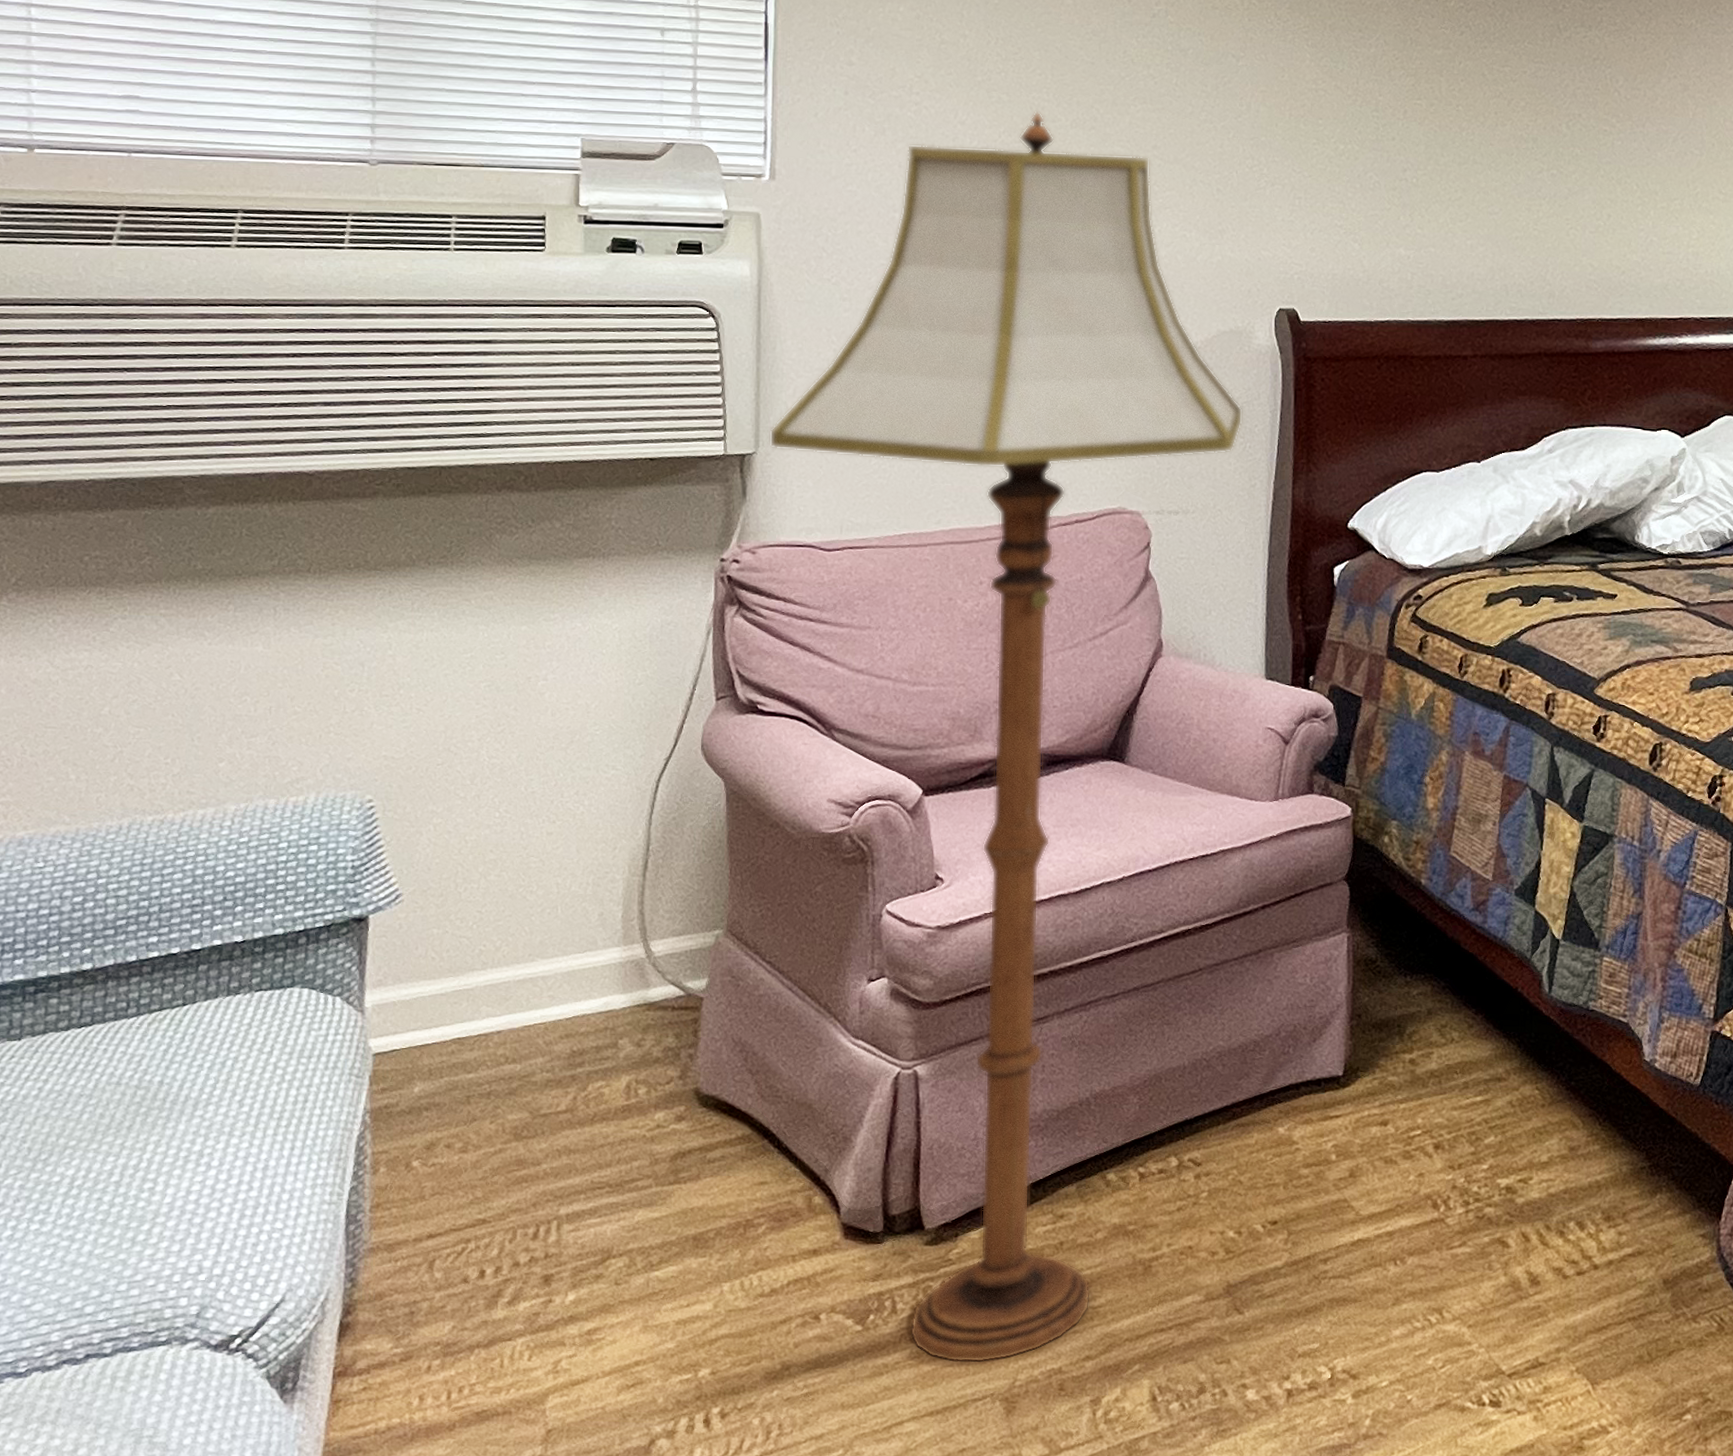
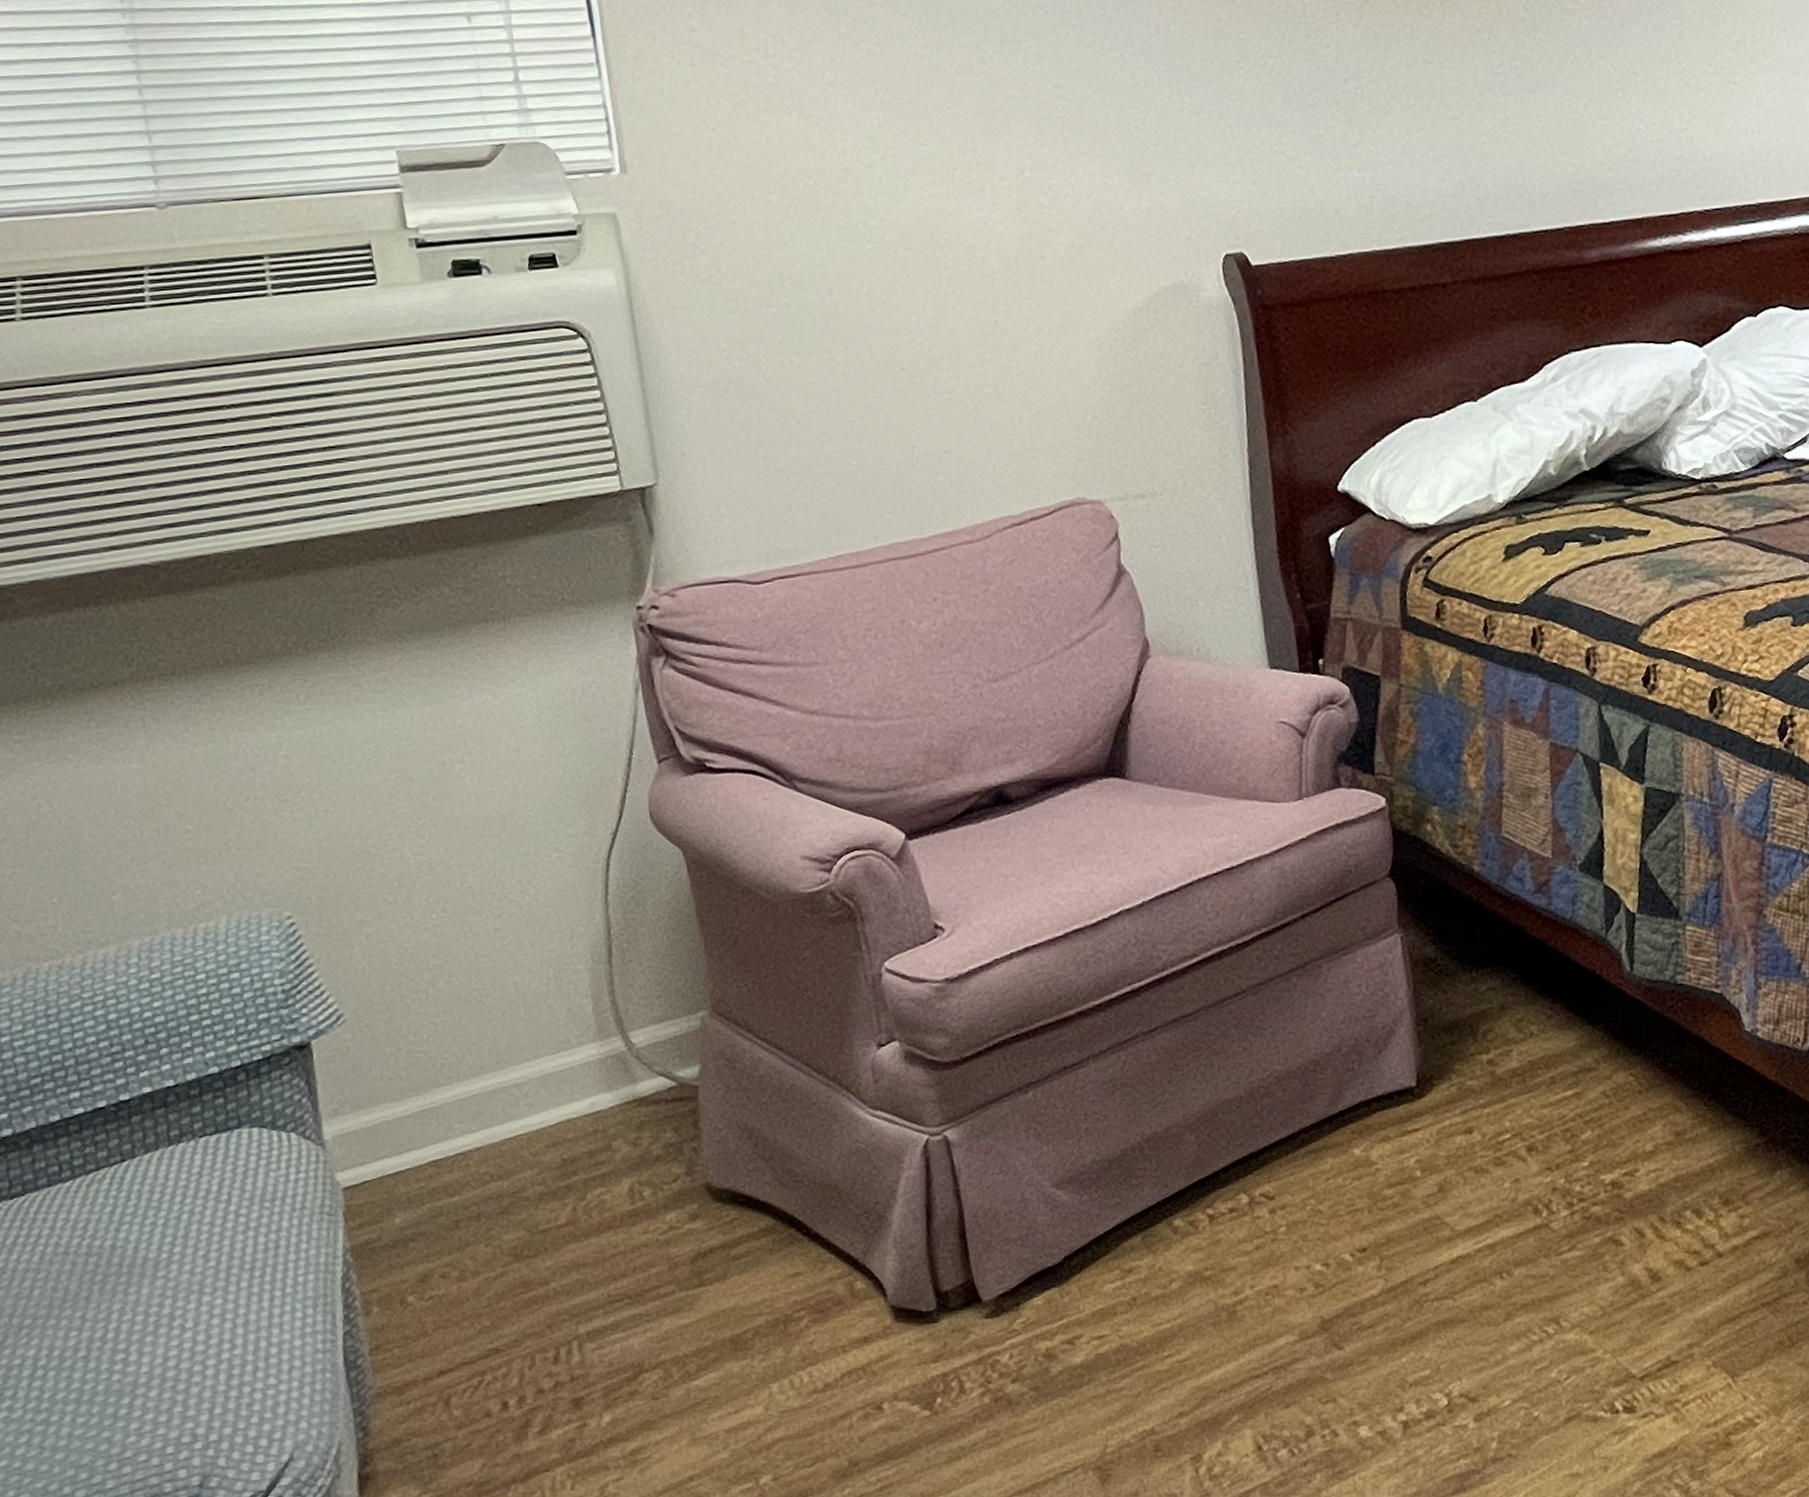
floor lamp: present [769,111,1243,1363] -> none [668,60,1203,1437]

